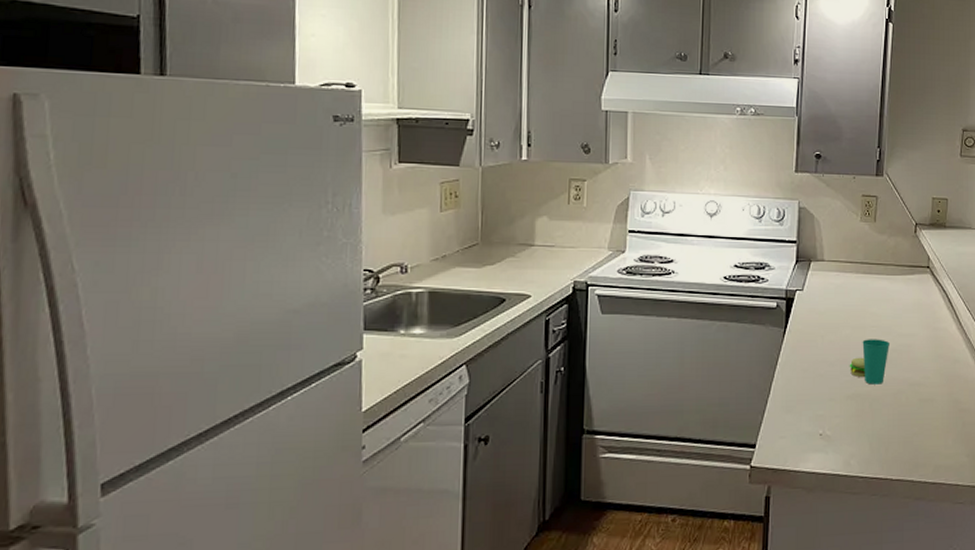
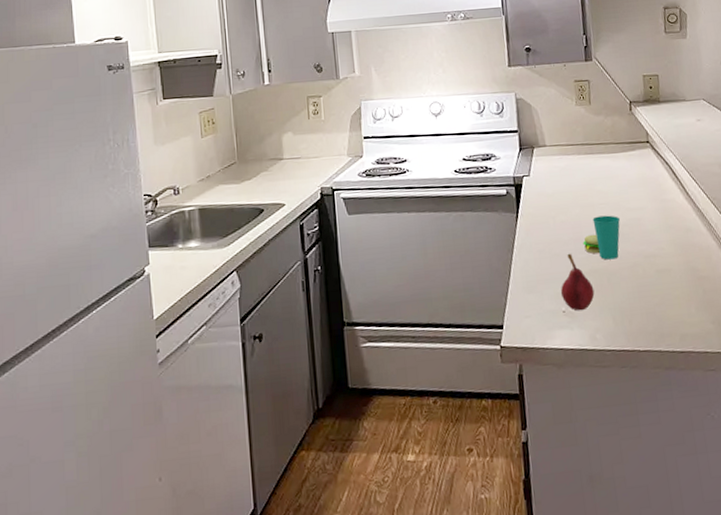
fruit: none [819,374,854,435] -> present [560,253,595,311]

